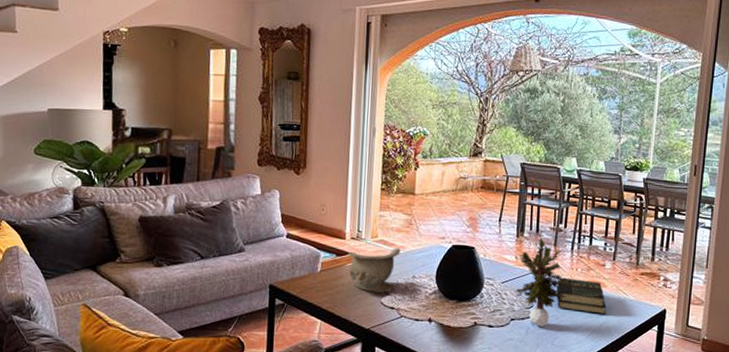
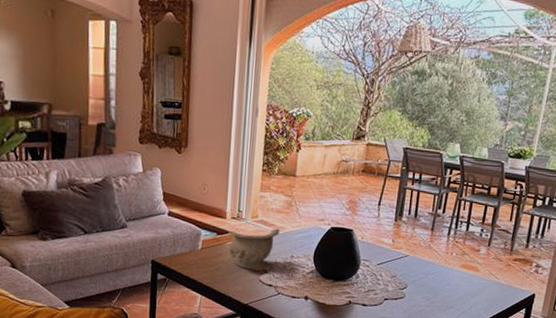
potted plant: present [514,238,571,327] -> none [389,222,445,307]
book: present [555,277,607,314] -> none [429,261,478,297]

